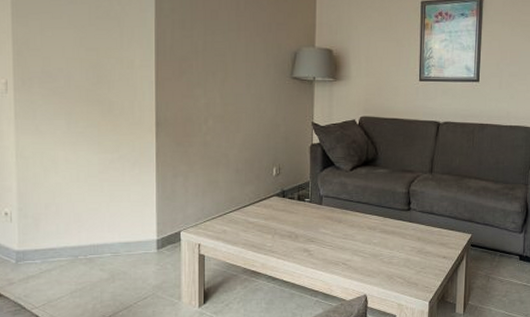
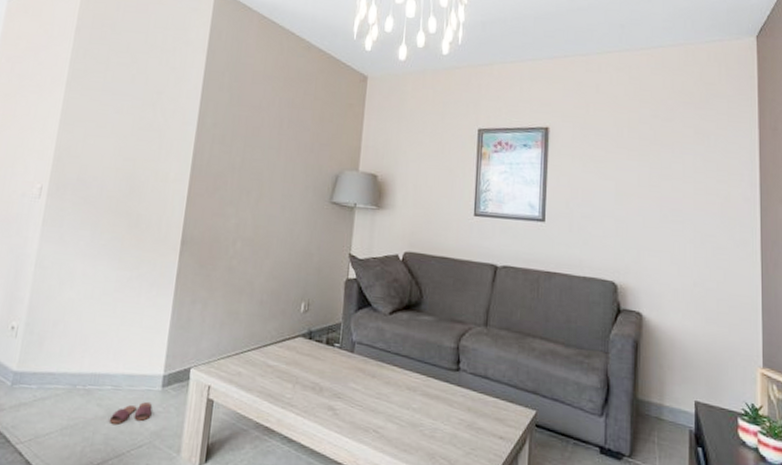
slippers: none [114,262,151,283] -> present [110,401,152,424]

